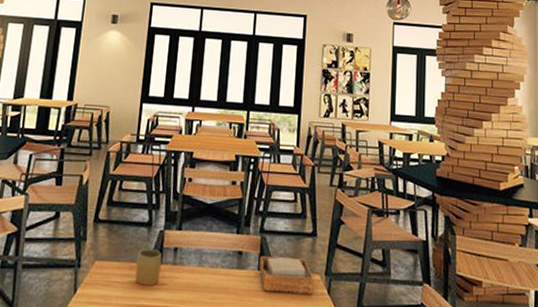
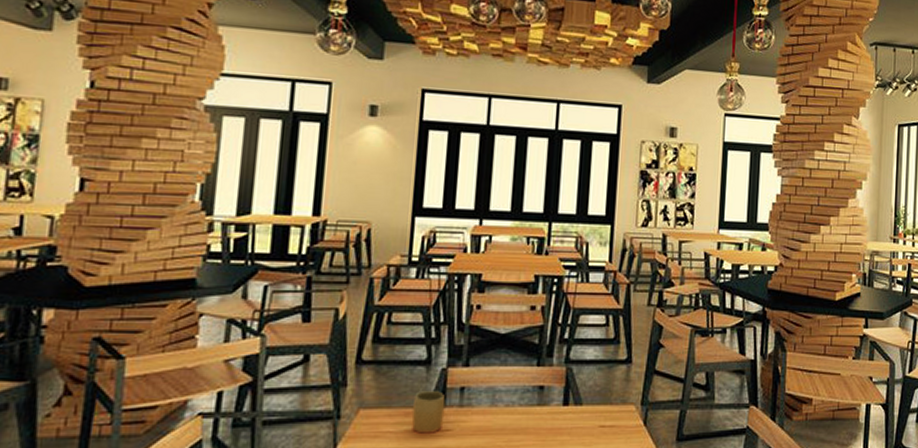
napkin holder: present [259,256,314,294] -> none [564,389,628,428]

